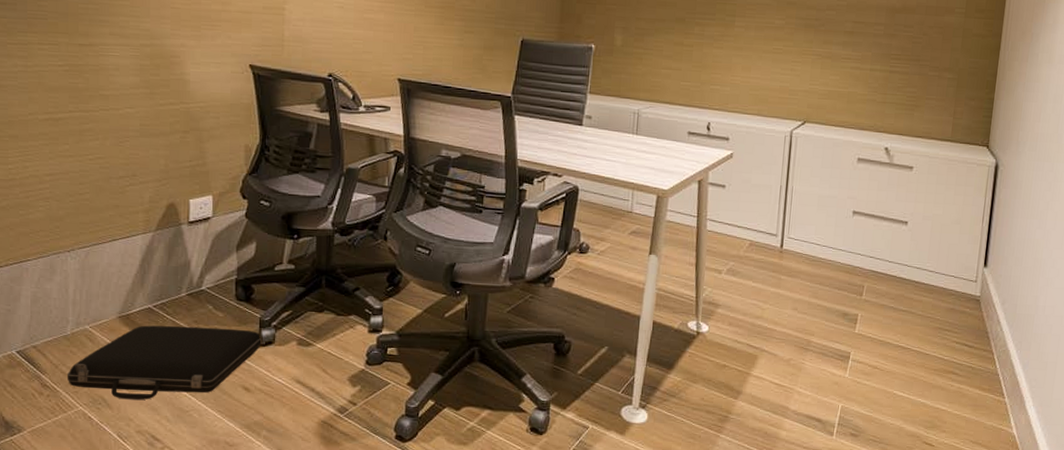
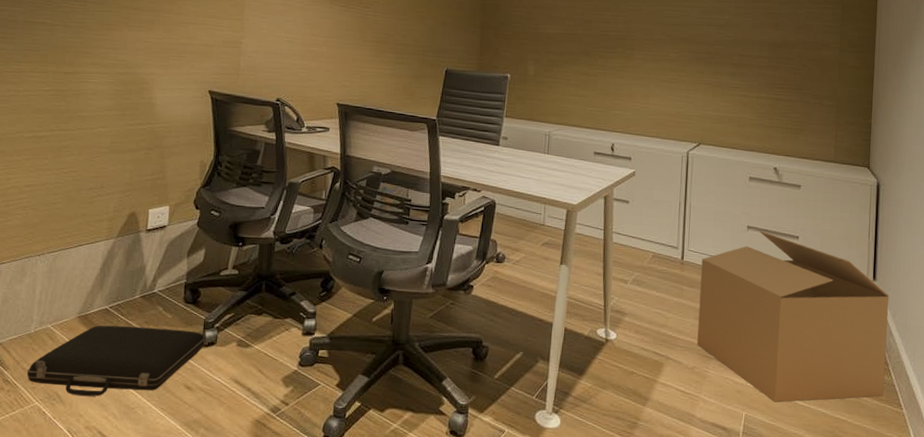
cardboard box: none [794,216,1000,393] -> present [697,230,889,403]

